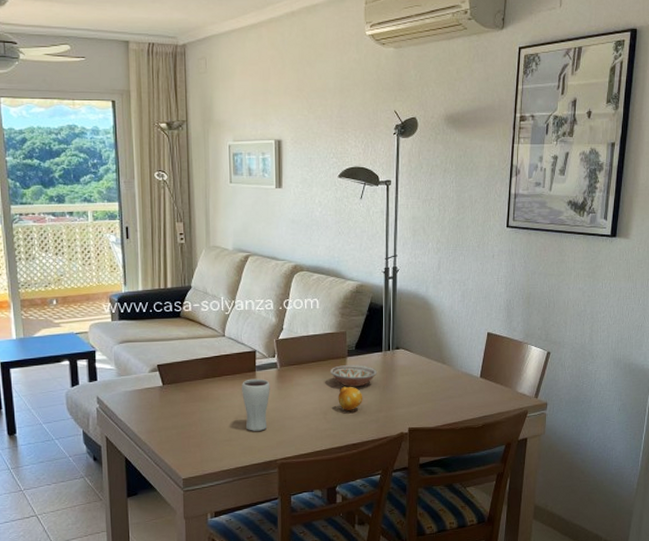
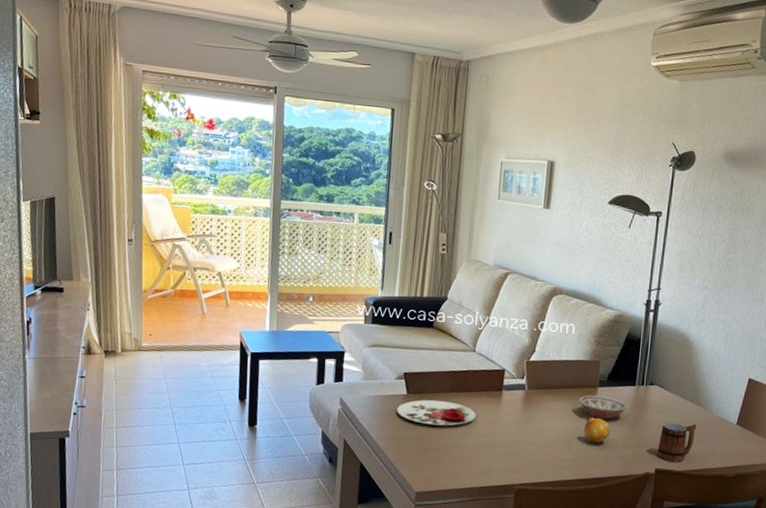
plate: none [155,387,233,413] -> present [397,399,476,426]
drinking glass: present [242,378,270,431] -> none [485,398,516,453]
mug: none [409,381,444,419] -> present [657,422,697,462]

